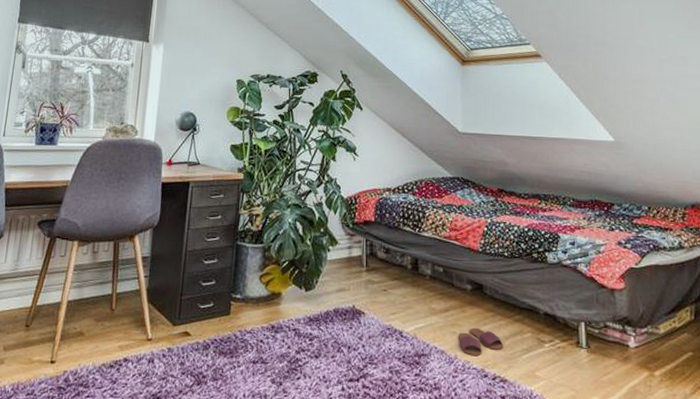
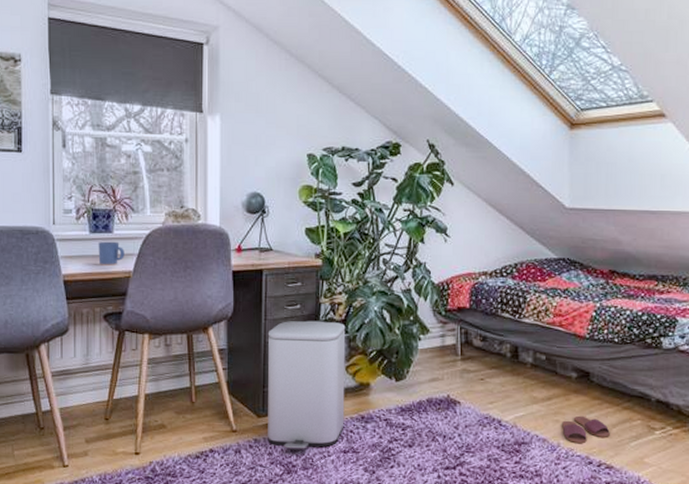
mug: none [40,152,66,175] -> present [98,241,125,266]
pedal bin: none [181,230,262,359] -> present [267,320,346,449]

